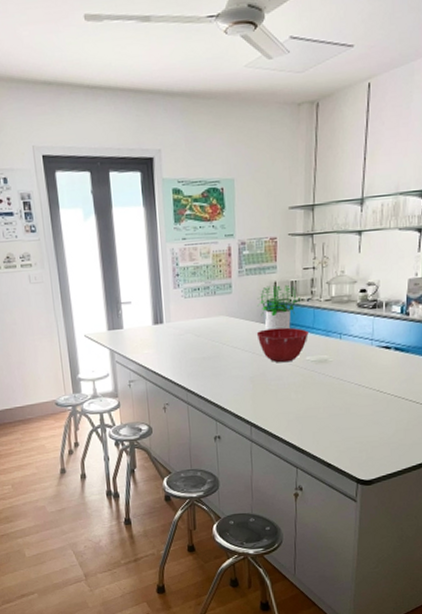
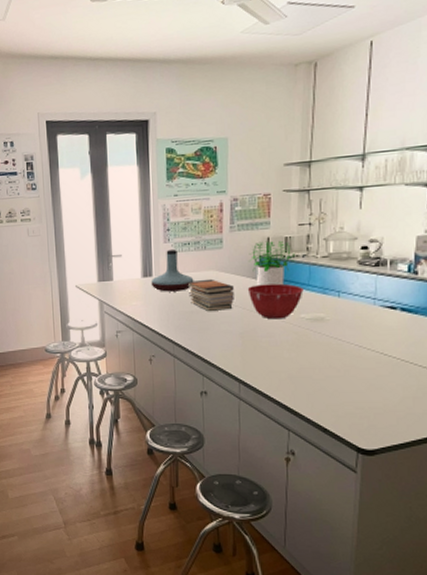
flask: none [162,294,205,339] -> present [151,249,194,292]
book stack: none [198,324,244,358] -> present [187,278,234,312]

